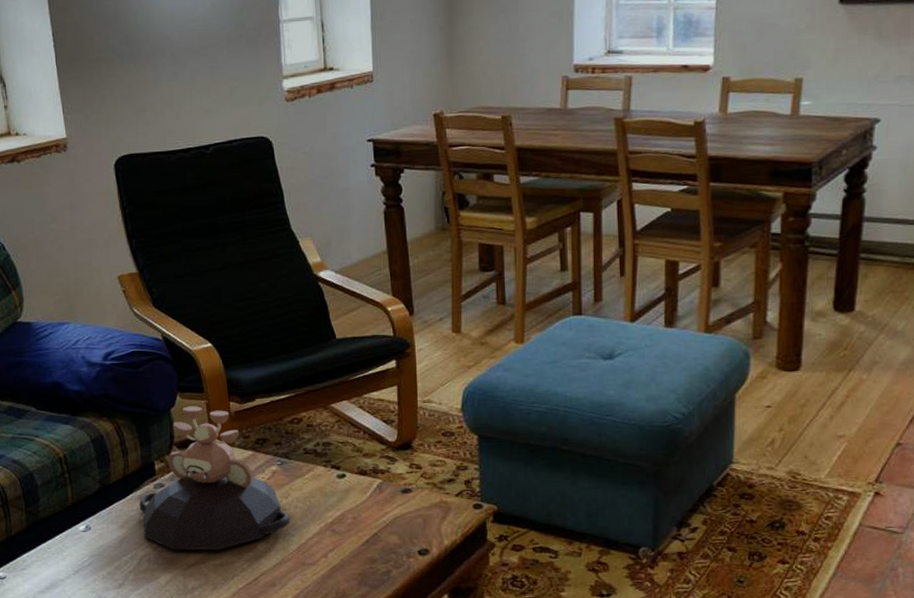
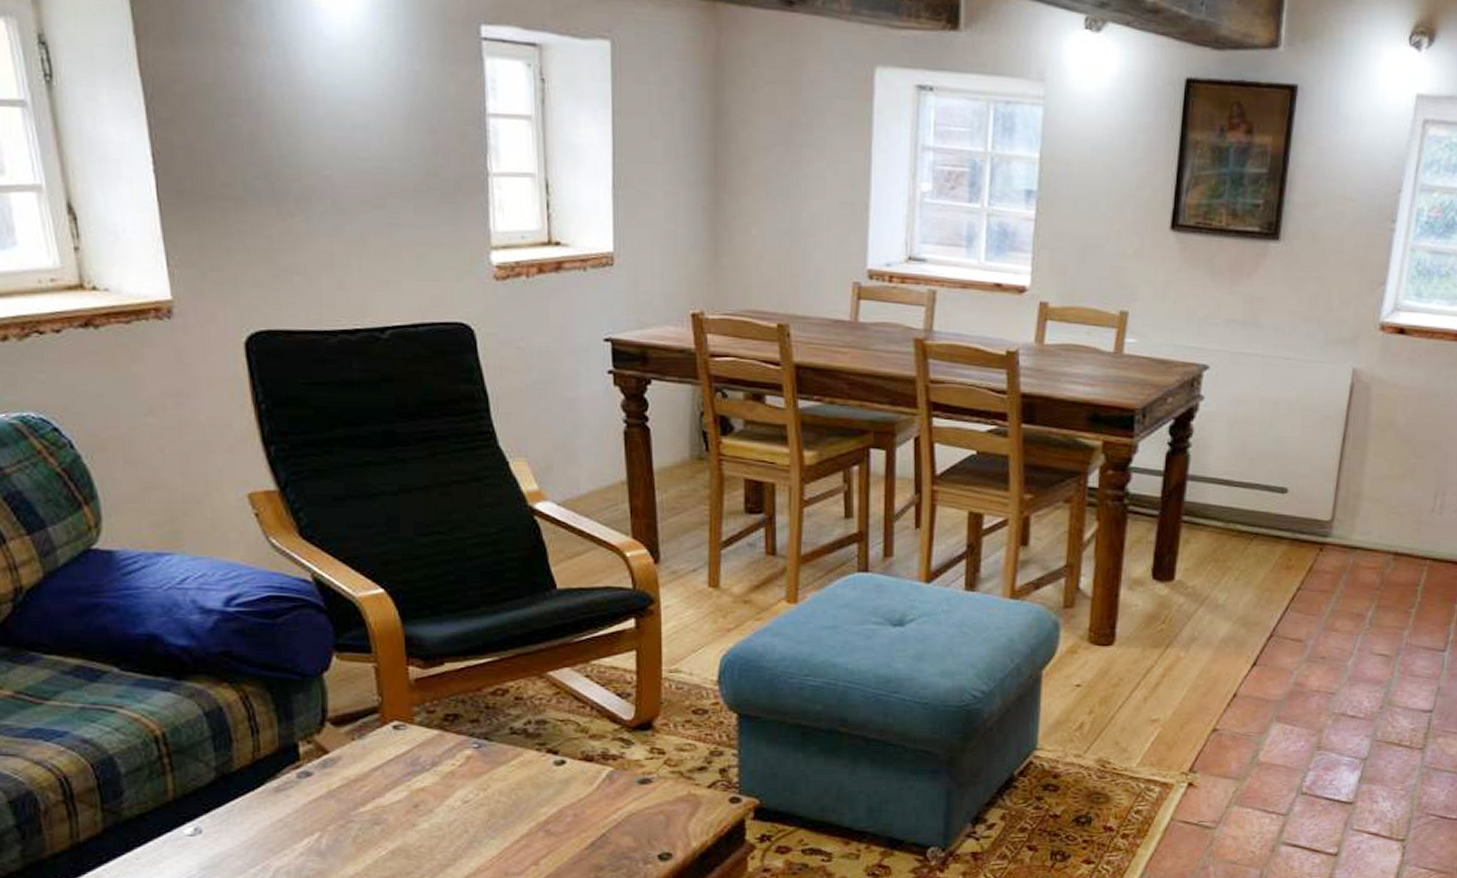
decorative bowl: present [139,406,290,551] -> none [275,670,490,859]

